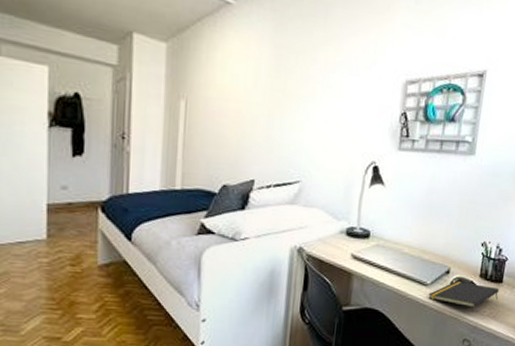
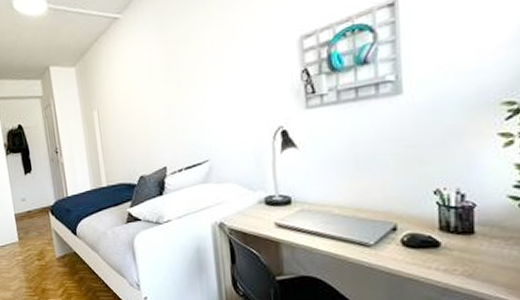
notepad: present [428,282,499,308] -> none [374,238,471,267]

